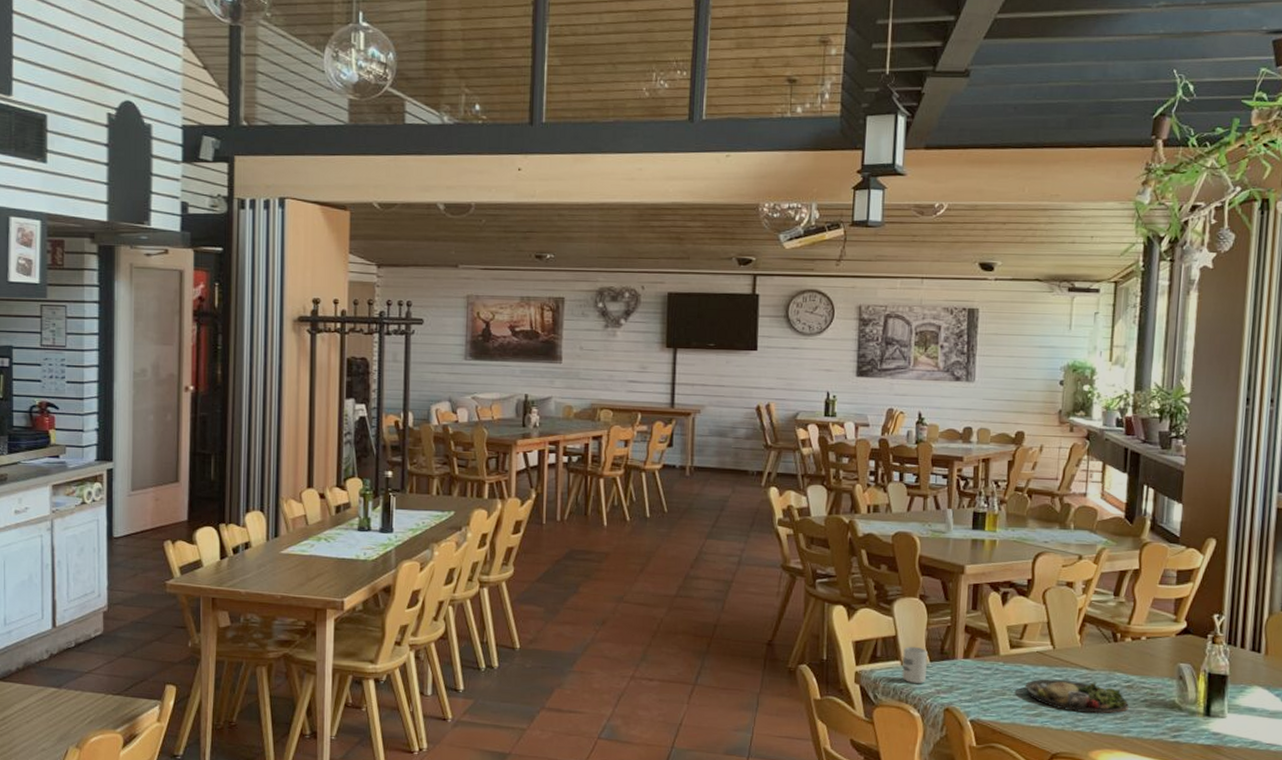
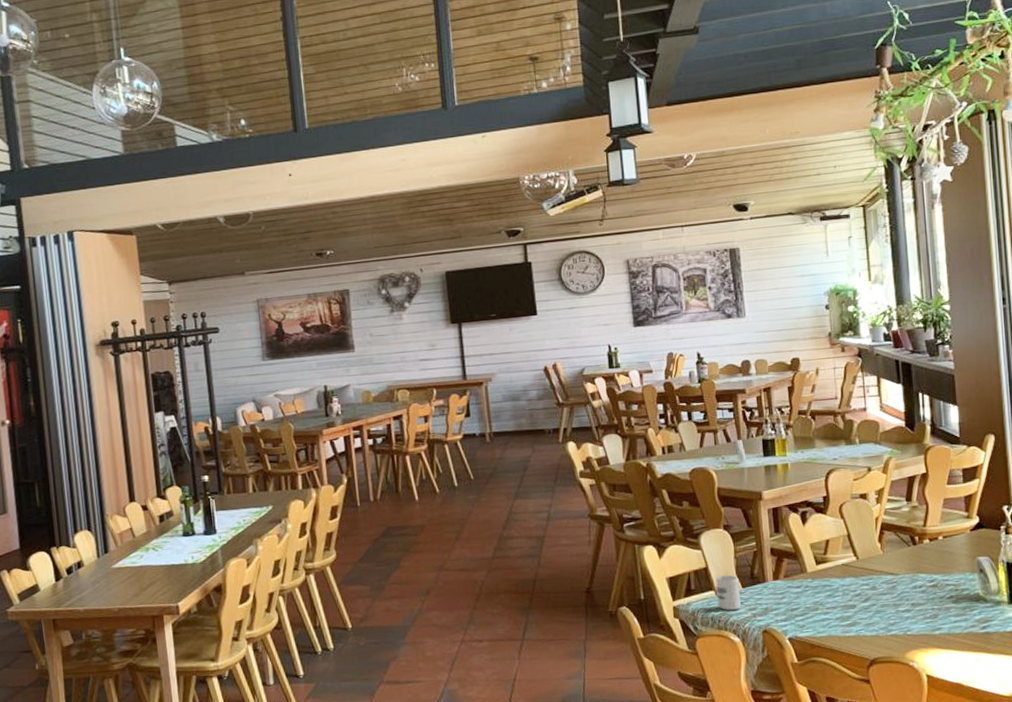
dinner plate: present [1025,679,1129,714] -> none [835,585,936,617]

